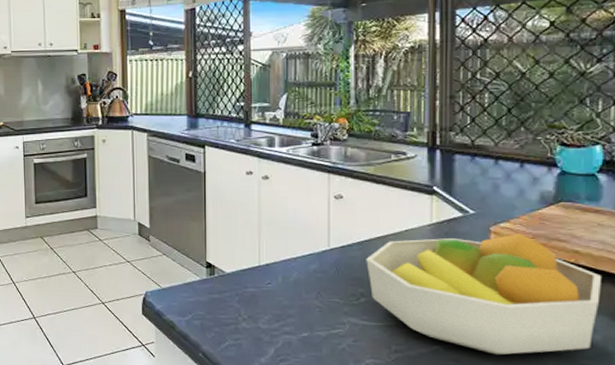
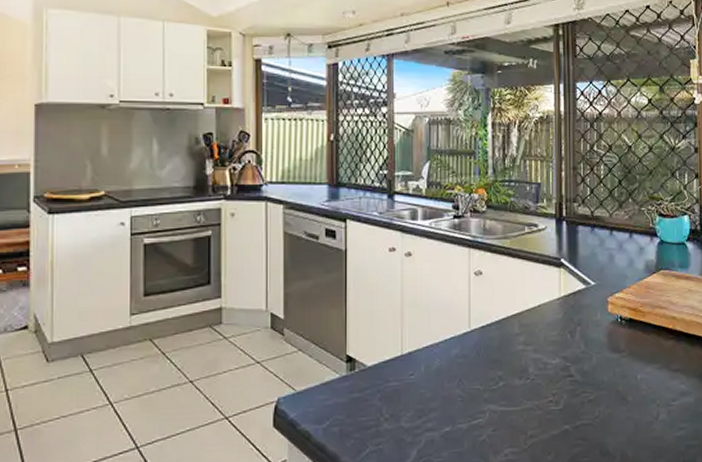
fruit bowl: present [366,233,601,355] -> none [504,302,692,428]

